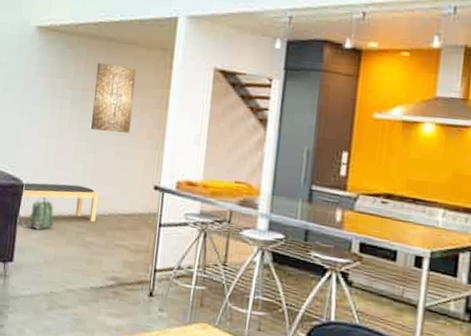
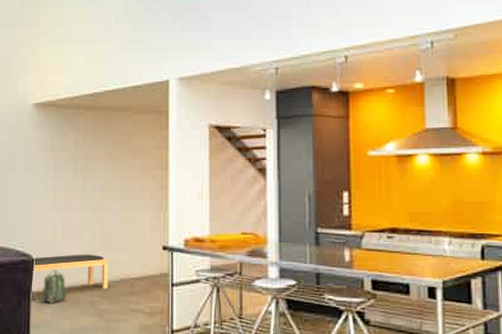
wall art: present [91,62,137,133] -> none [94,131,134,197]

